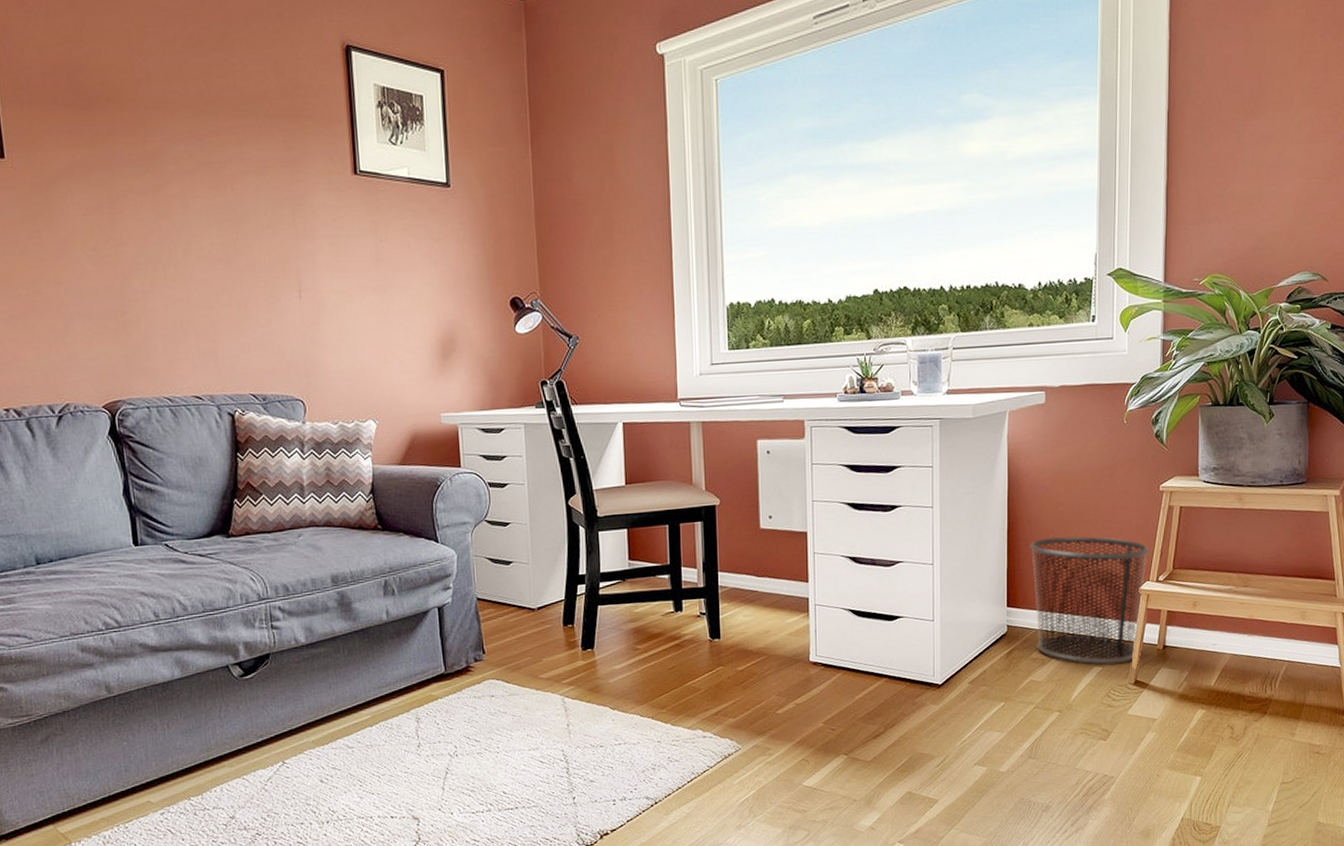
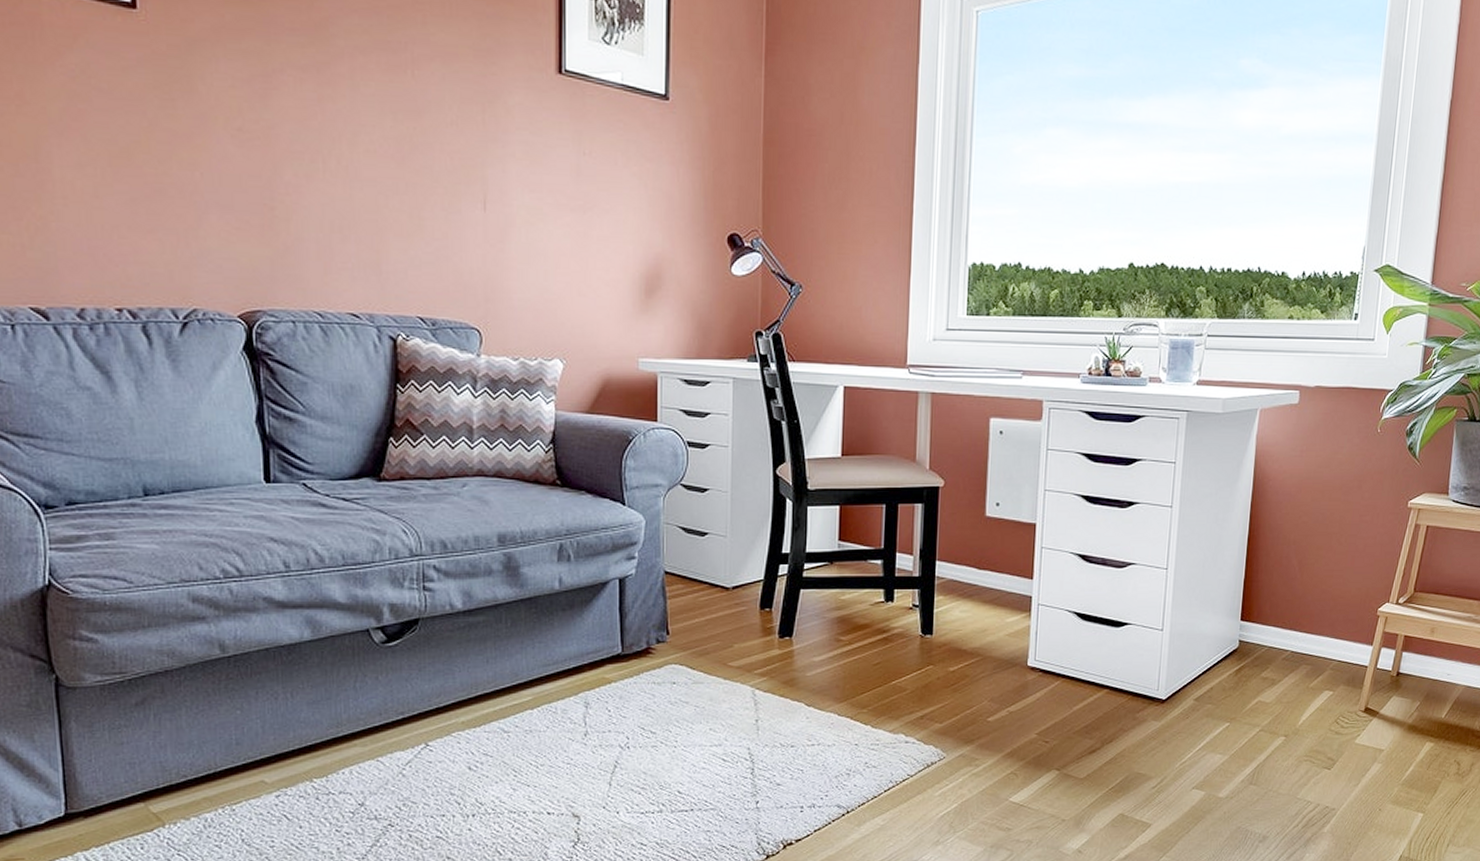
waste bin: present [1029,536,1150,664] -> none [1267,549,1393,689]

